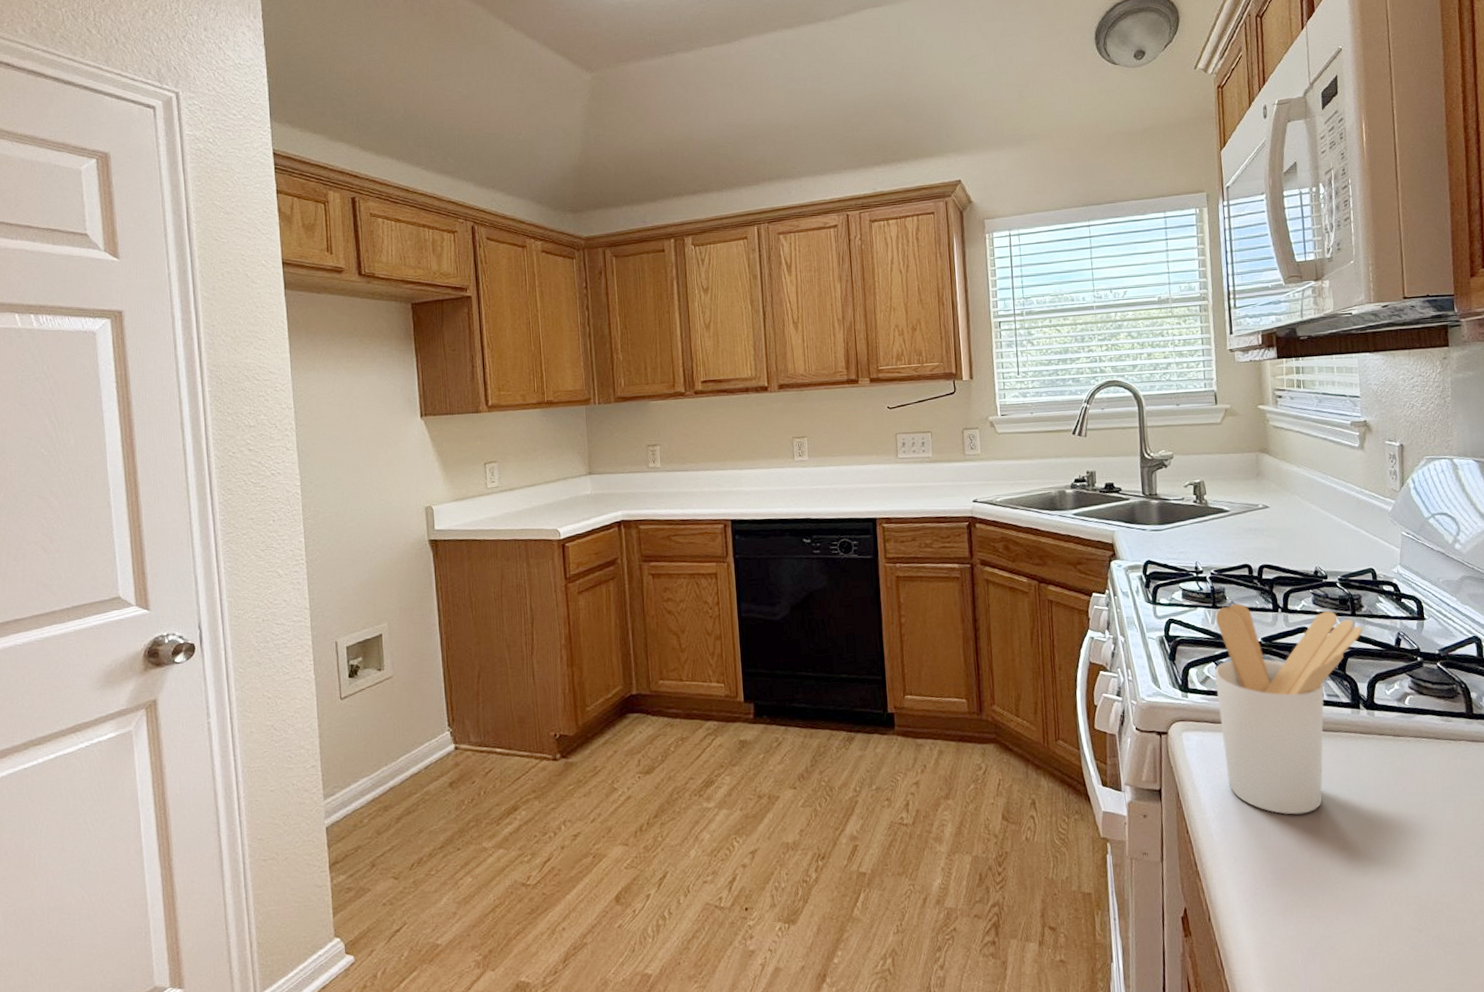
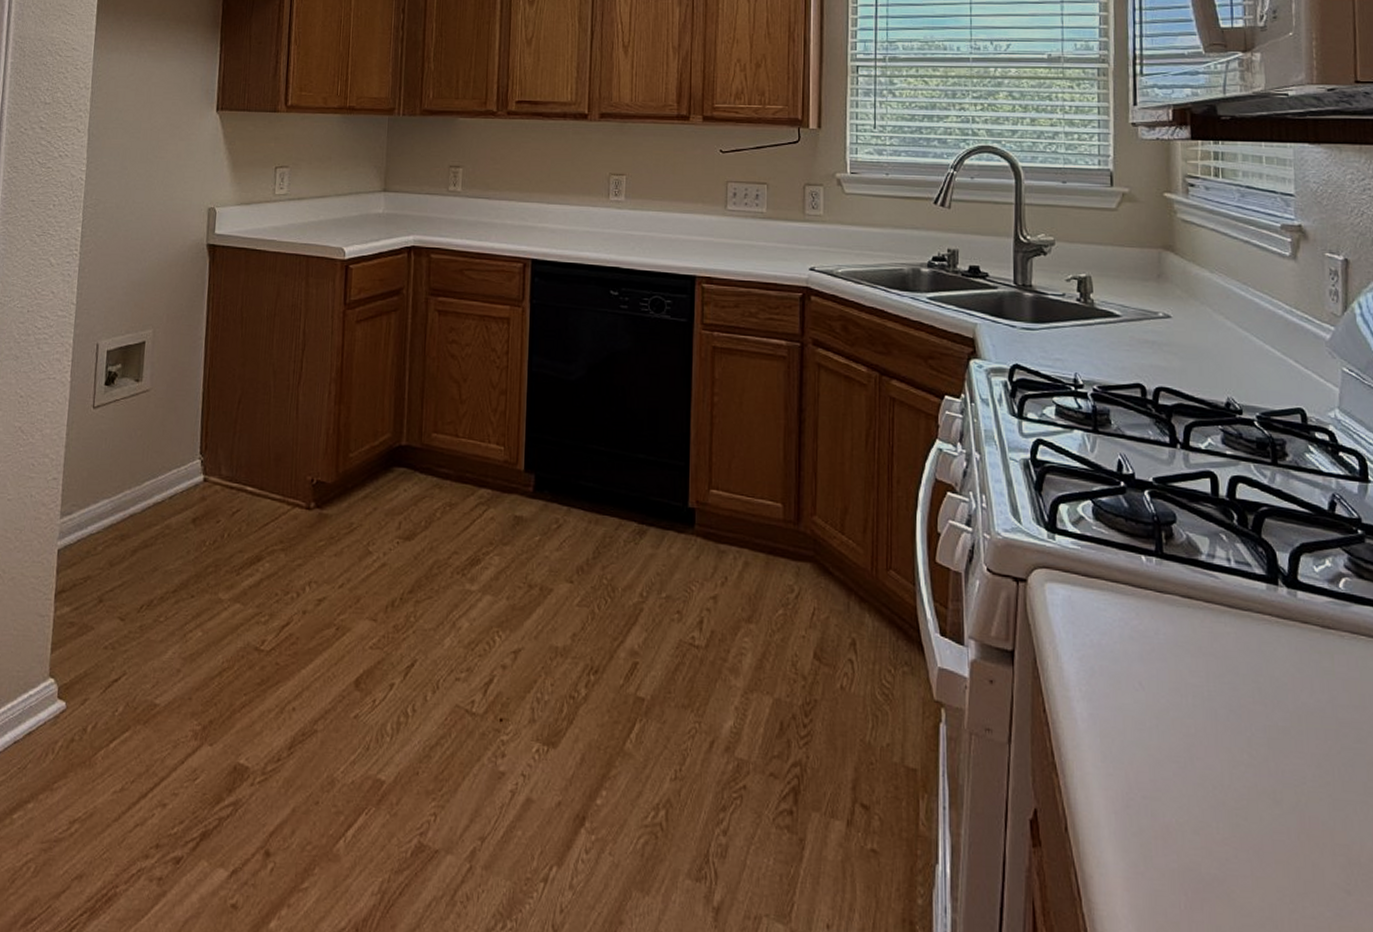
utensil holder: present [1214,603,1363,815] -> none [1091,430,1287,711]

